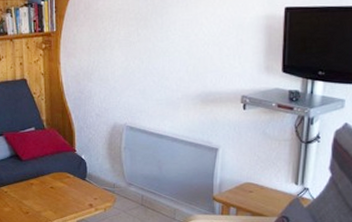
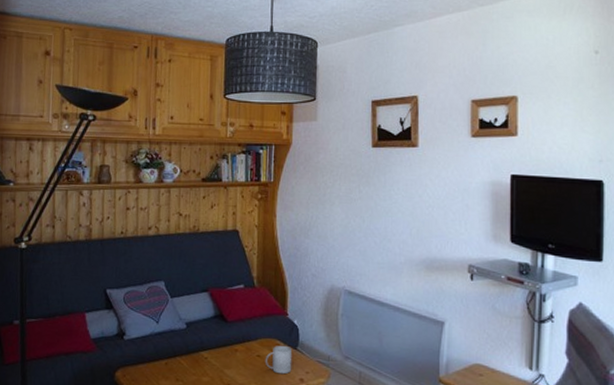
mug: none [57,178,82,202] -> present [265,346,293,374]

